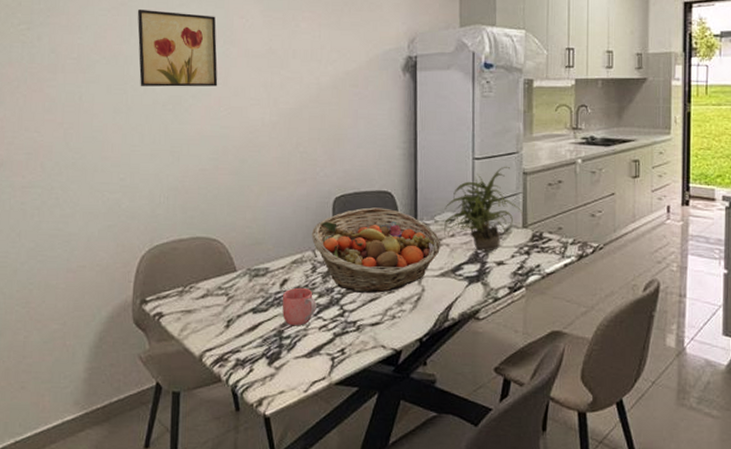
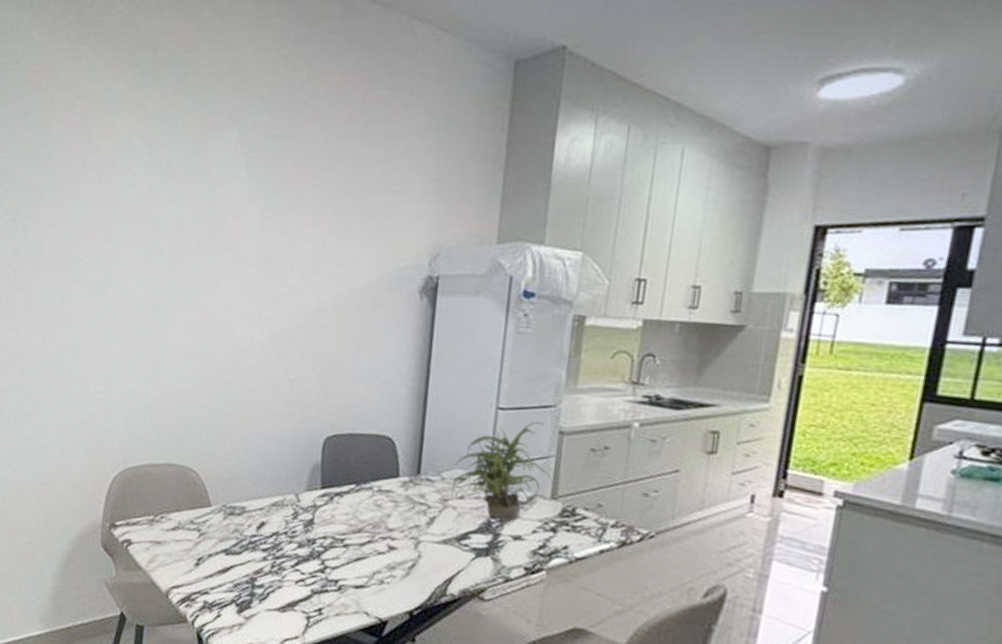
wall art: present [137,10,218,87] -> none [122,204,208,297]
mug: present [283,287,317,326] -> none [257,533,295,576]
fruit basket: present [311,207,440,293] -> none [295,452,446,553]

